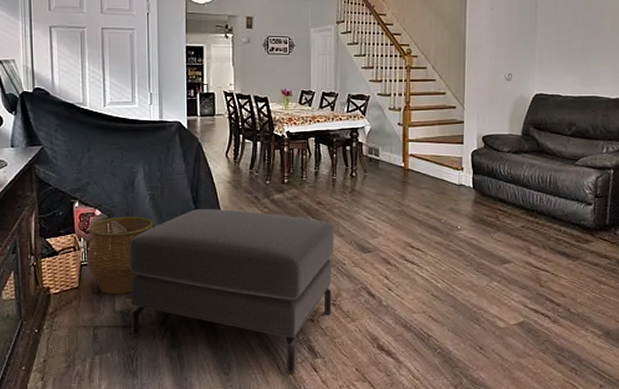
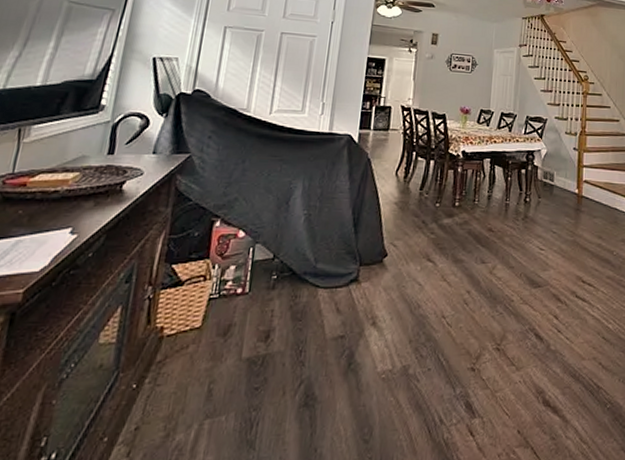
basket: present [86,216,153,294] -> none [215,239,304,336]
ottoman: present [129,209,335,374] -> none [256,233,504,440]

